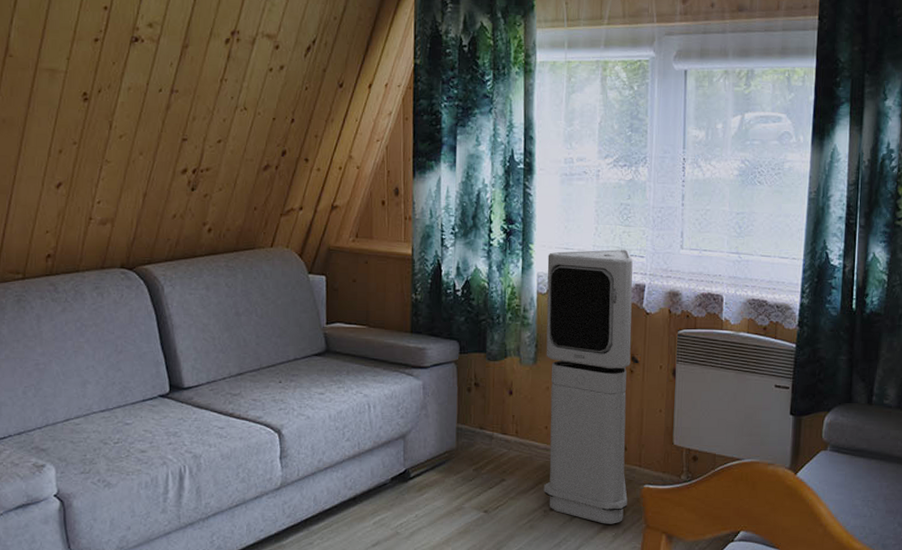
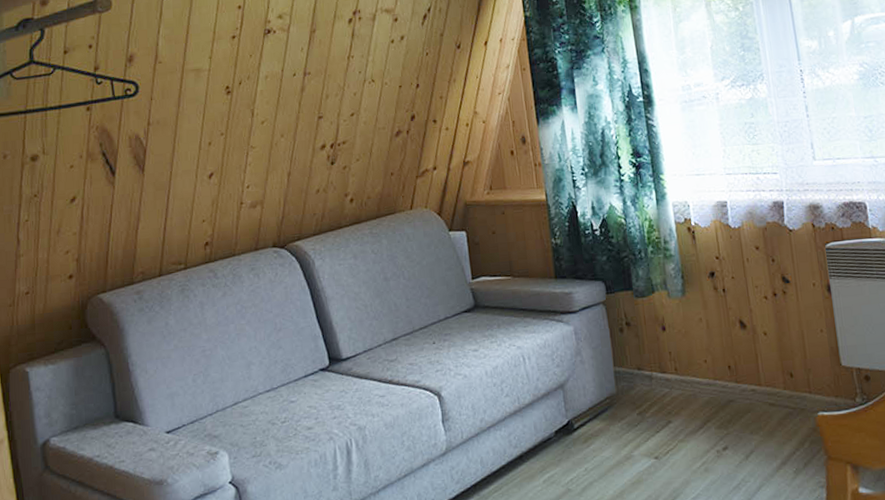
air purifier: present [544,249,633,524] -> none [680,168,804,460]

